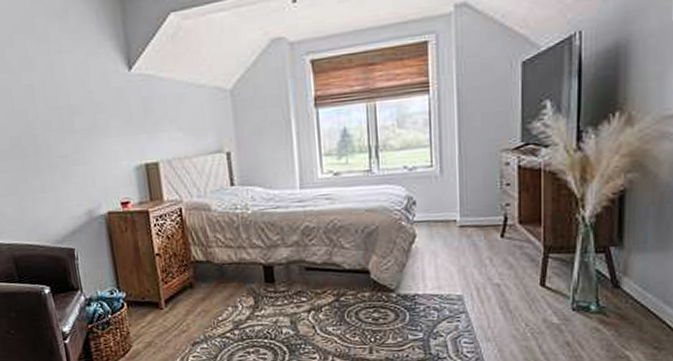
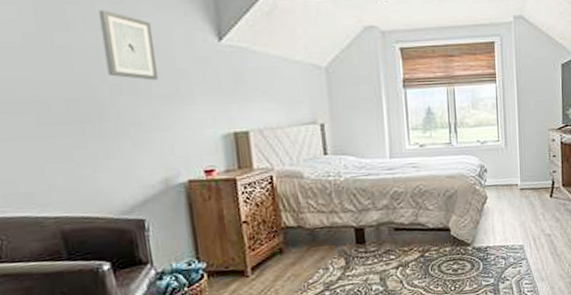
wall art: none [29,49,80,116] -> present [98,10,159,81]

